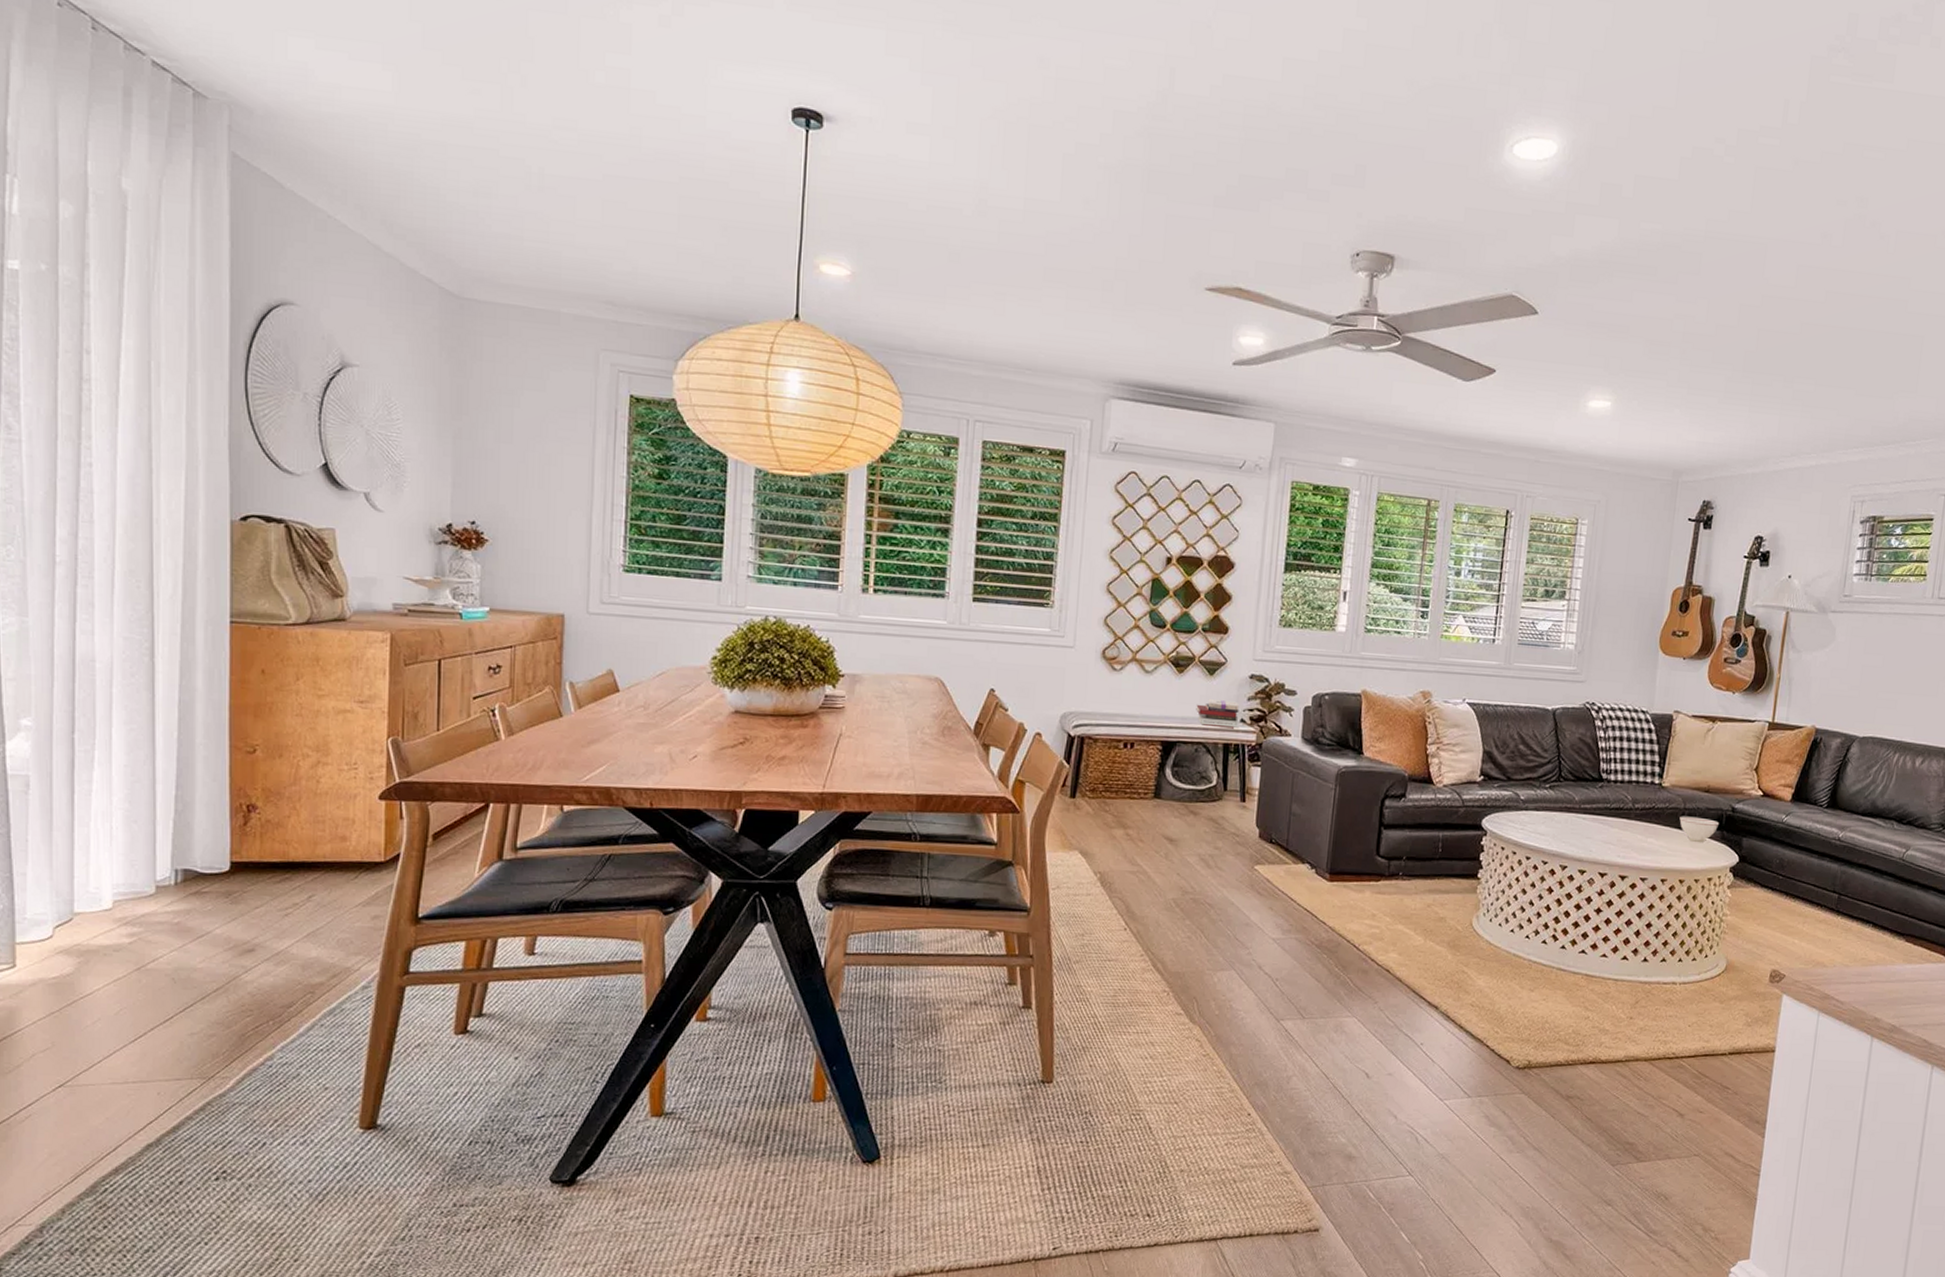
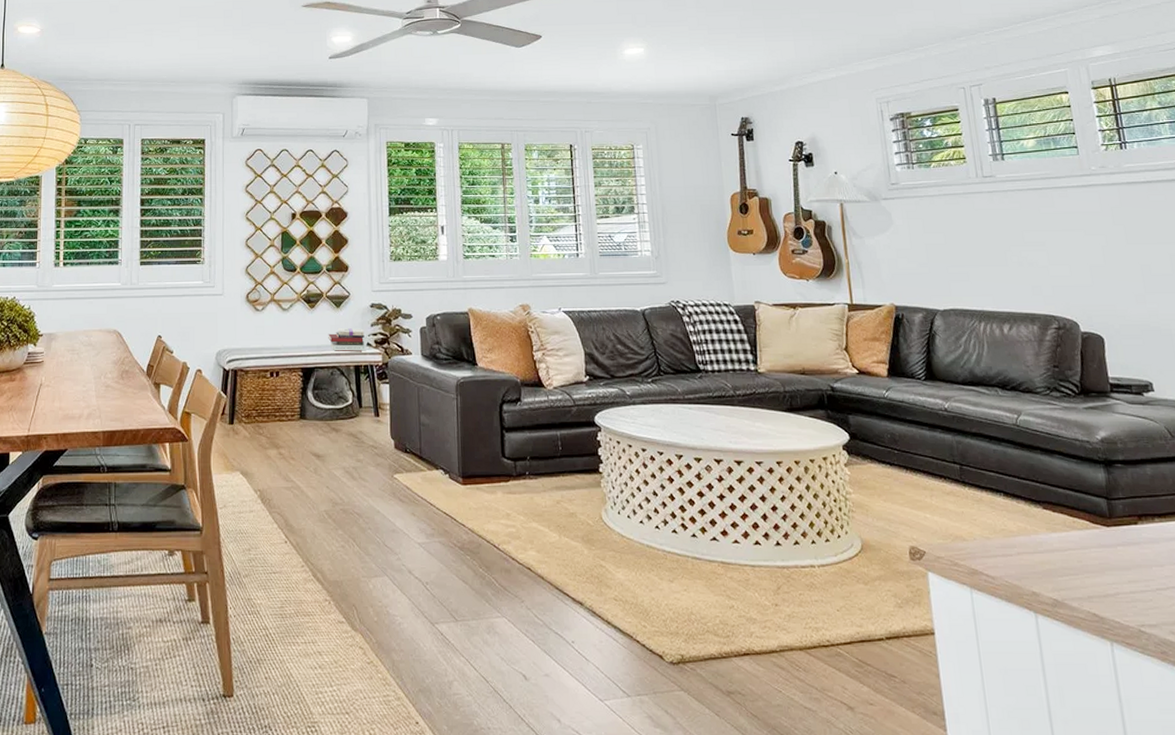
bowl: present [1679,816,1720,843] -> none [782,398,822,424]

